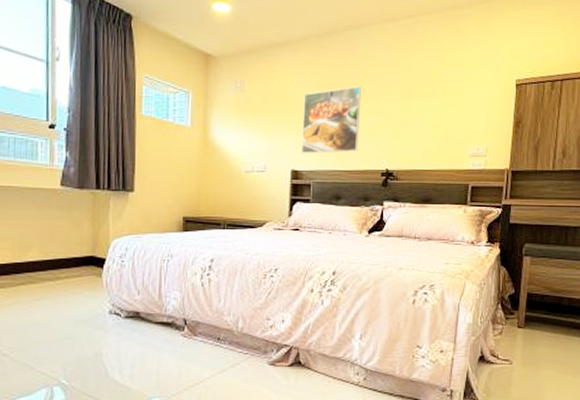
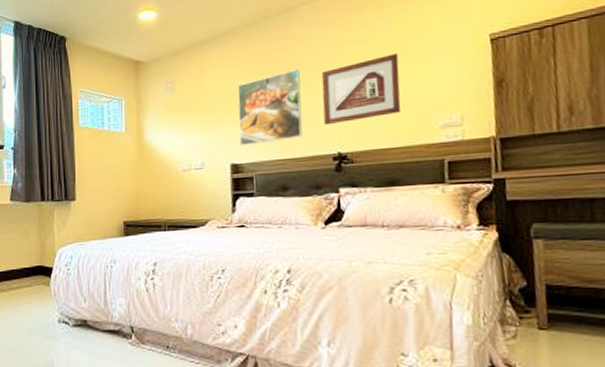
picture frame: none [376,85,444,143] -> present [321,53,401,126]

